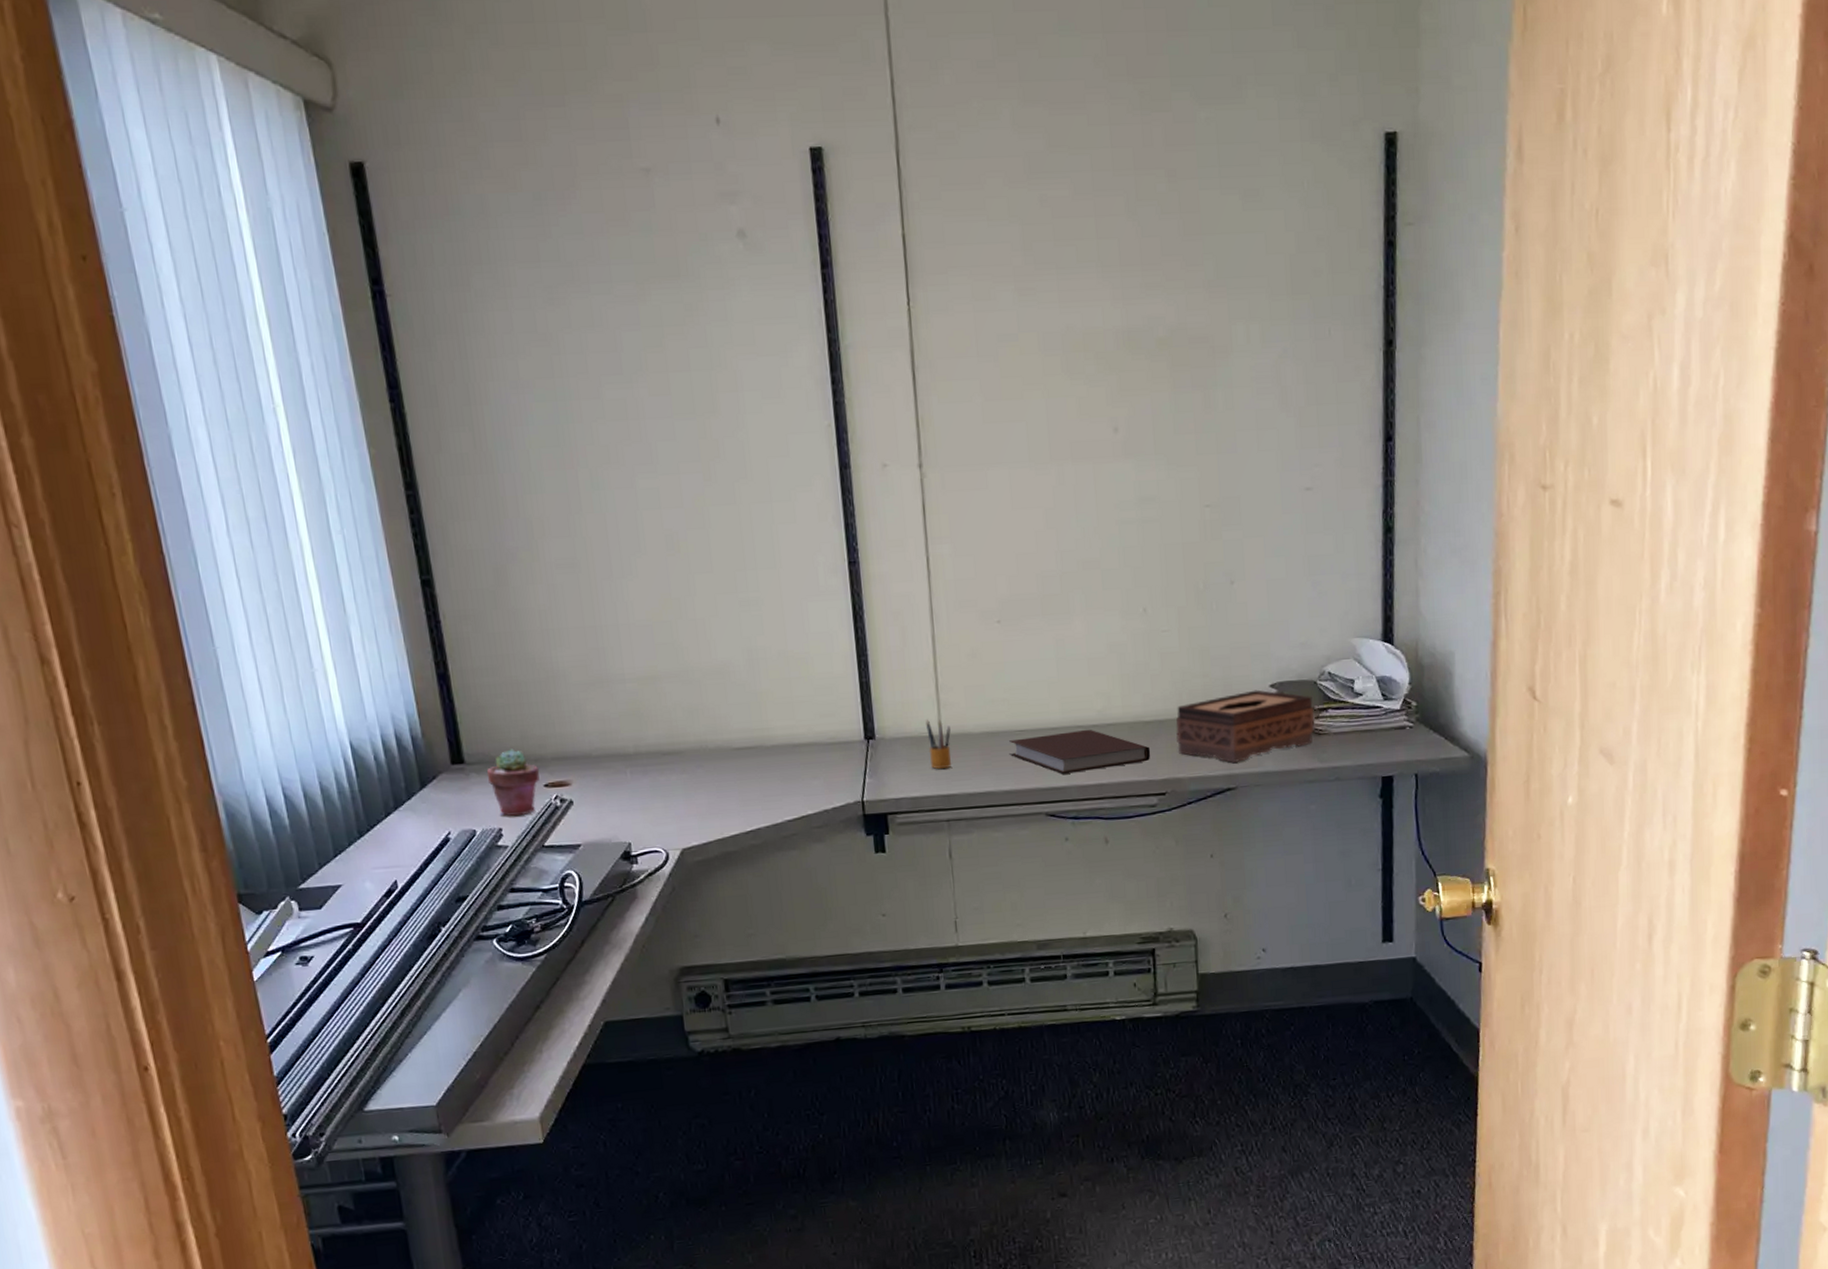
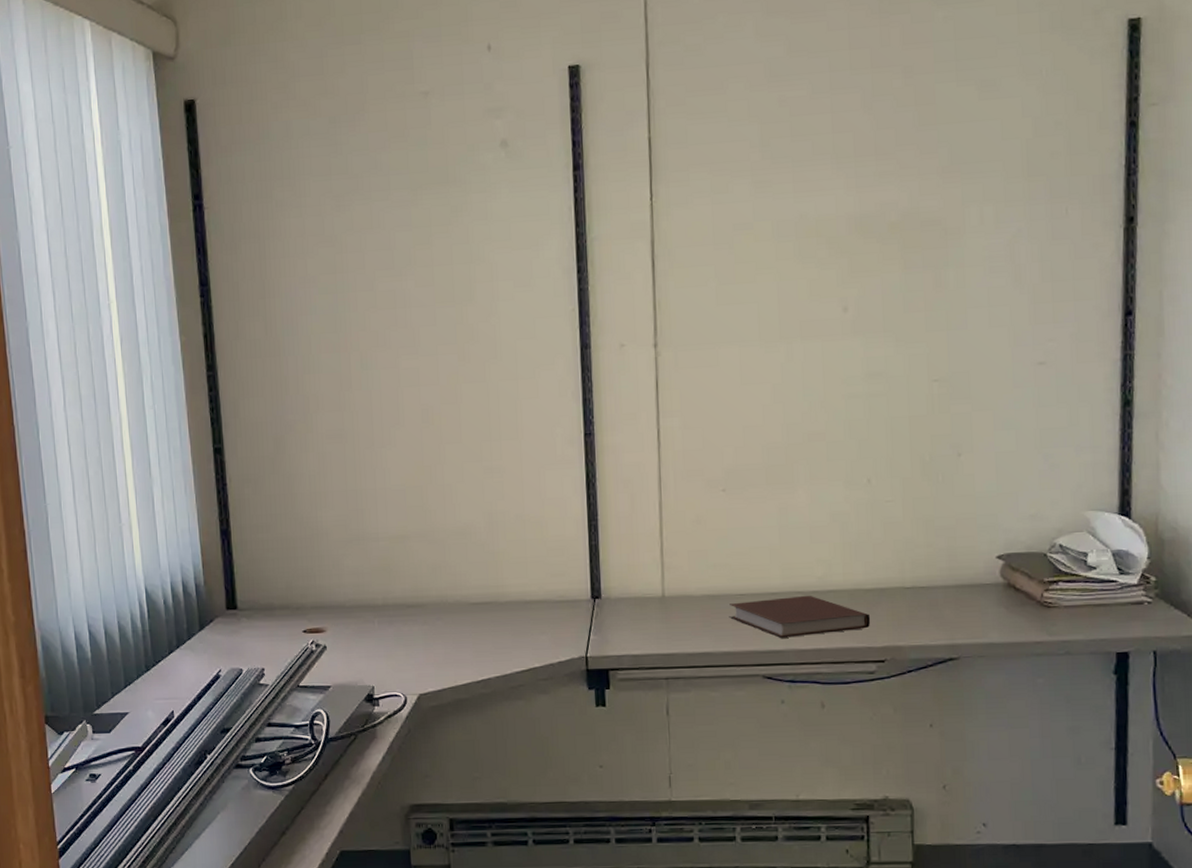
potted succulent: present [486,749,540,816] -> none [255,597,300,658]
pencil box: present [926,719,951,769] -> none [650,581,673,629]
tissue box: present [1175,689,1314,763] -> none [897,560,1044,633]

